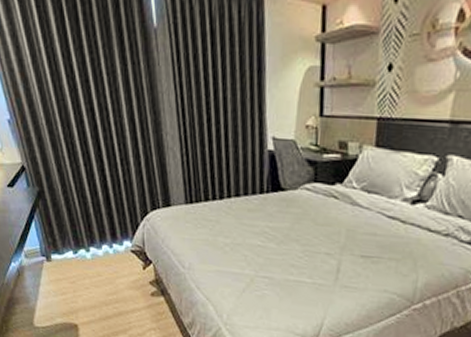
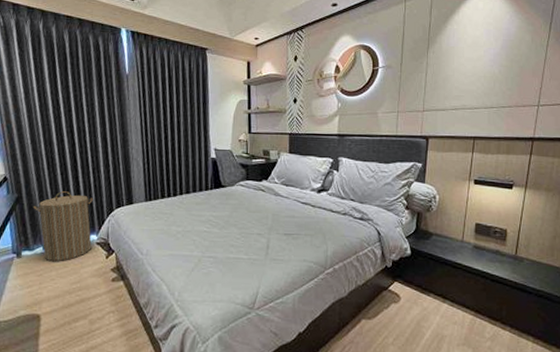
laundry hamper: none [57,186,126,269] -> present [33,191,93,262]

